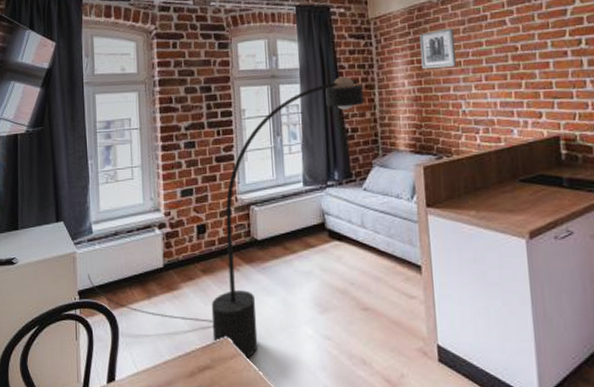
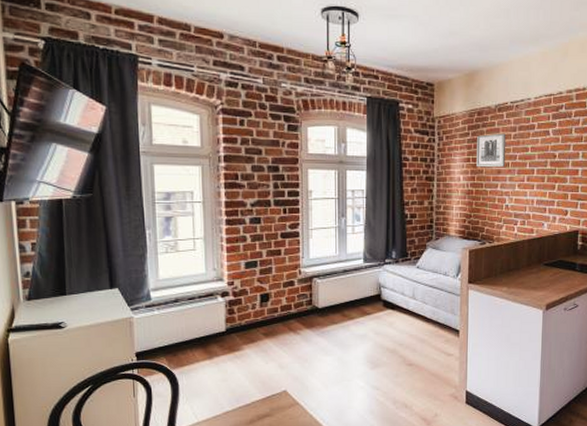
floor lamp: present [88,76,364,360] -> none [146,167,423,408]

